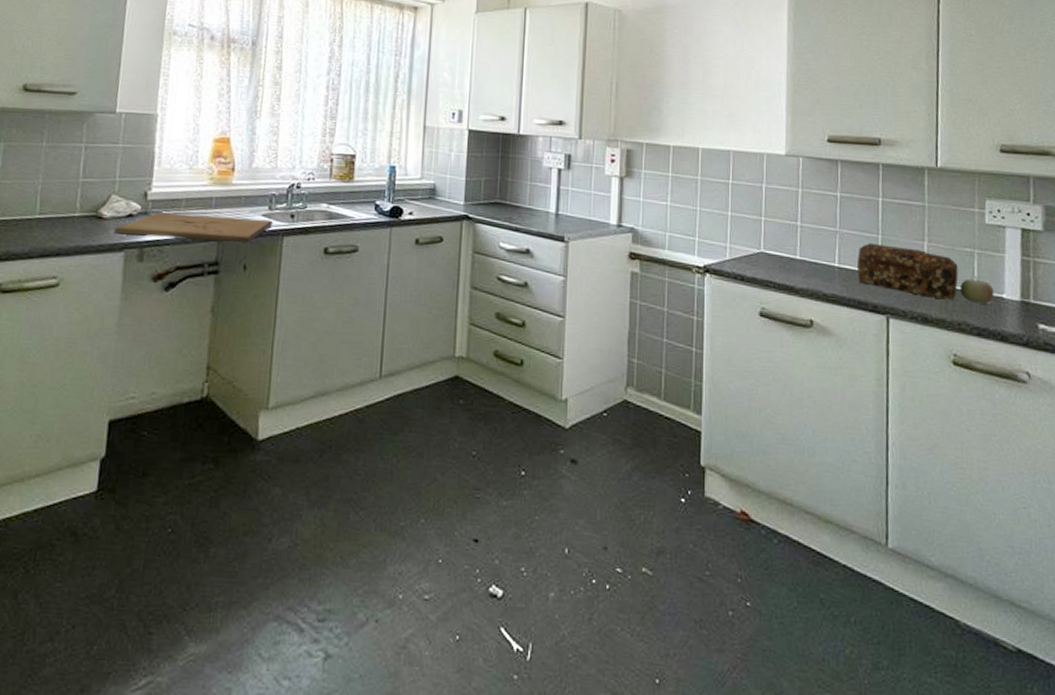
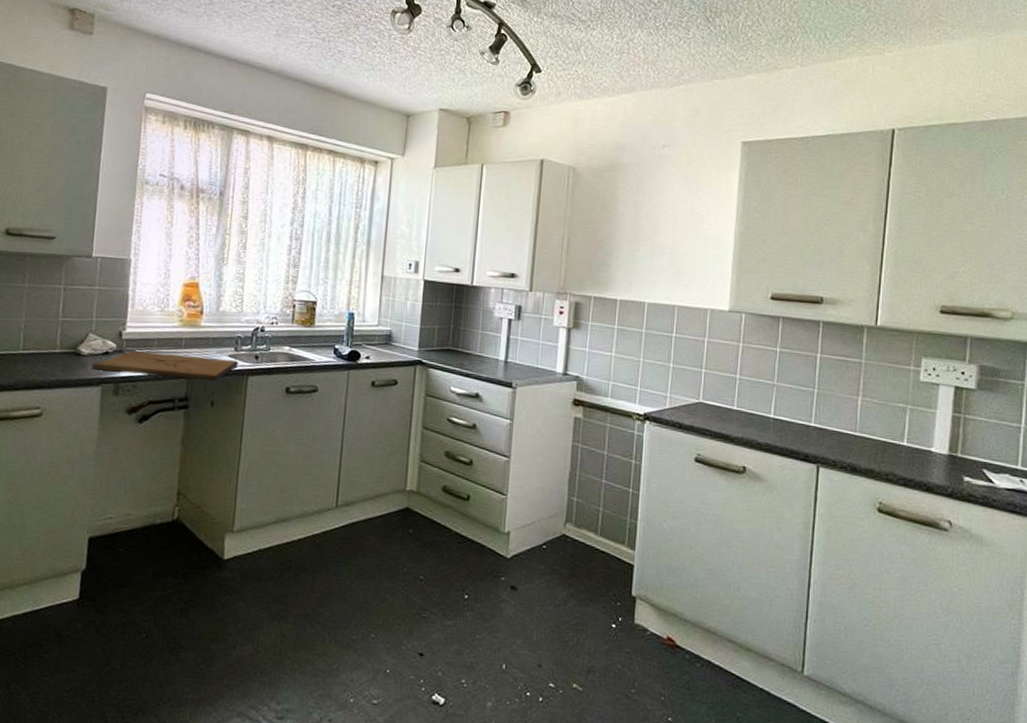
bread loaf: present [857,242,959,300] -> none [792,396,890,452]
fruit: present [960,276,994,304] -> none [891,430,923,457]

